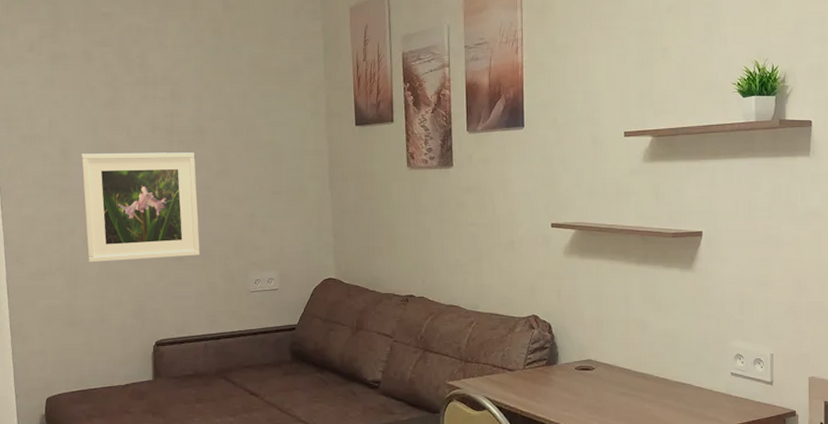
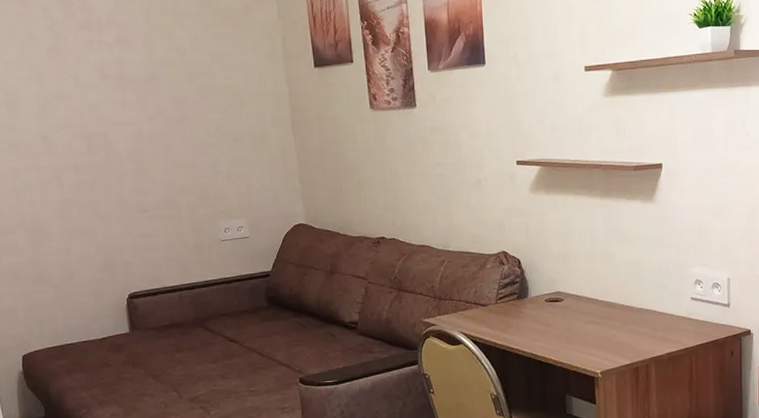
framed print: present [80,152,201,263] -> none [28,100,166,218]

